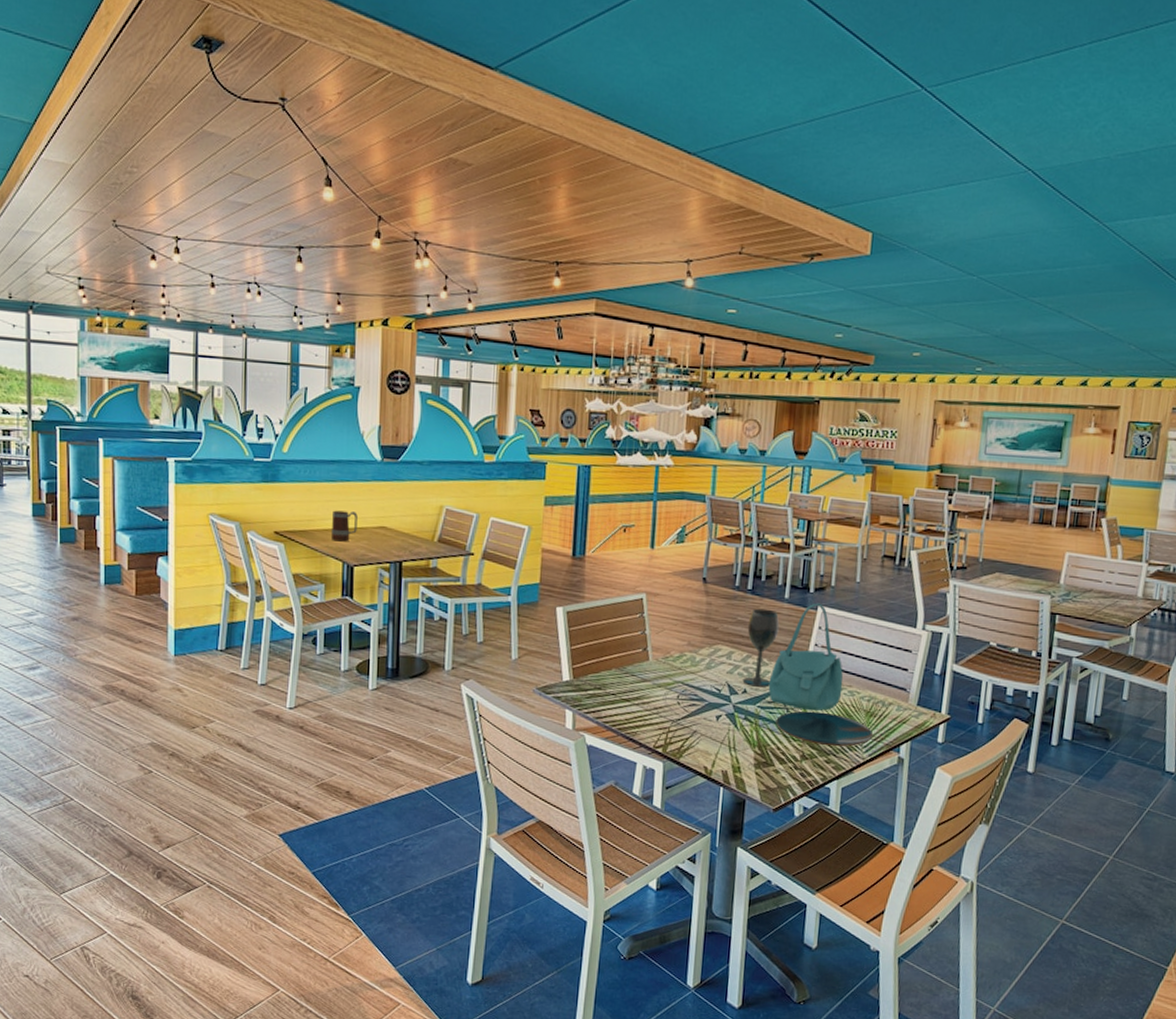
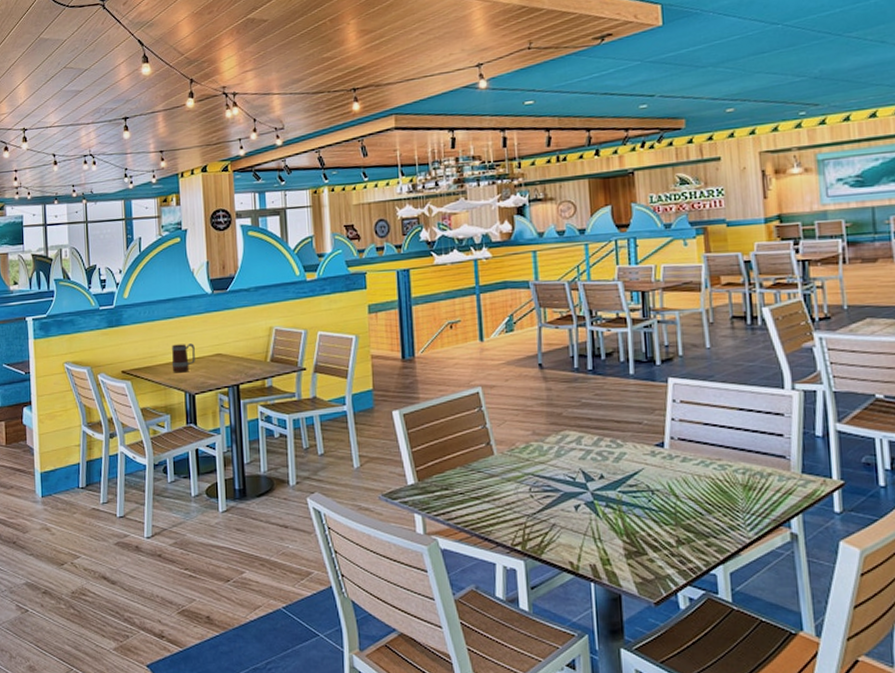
wine glass: present [742,608,780,687] -> none [593,387,629,471]
handbag: present [768,603,844,711] -> none [626,375,712,490]
plate: present [776,710,874,747] -> none [641,491,757,528]

